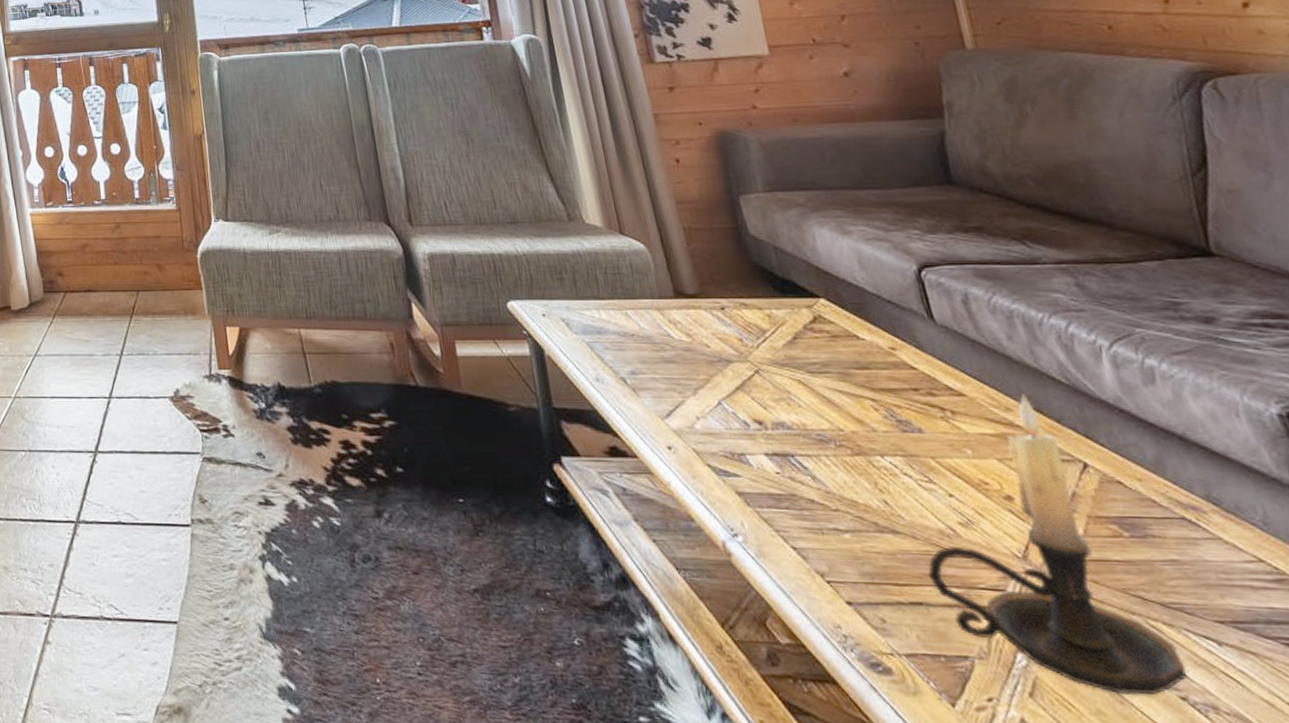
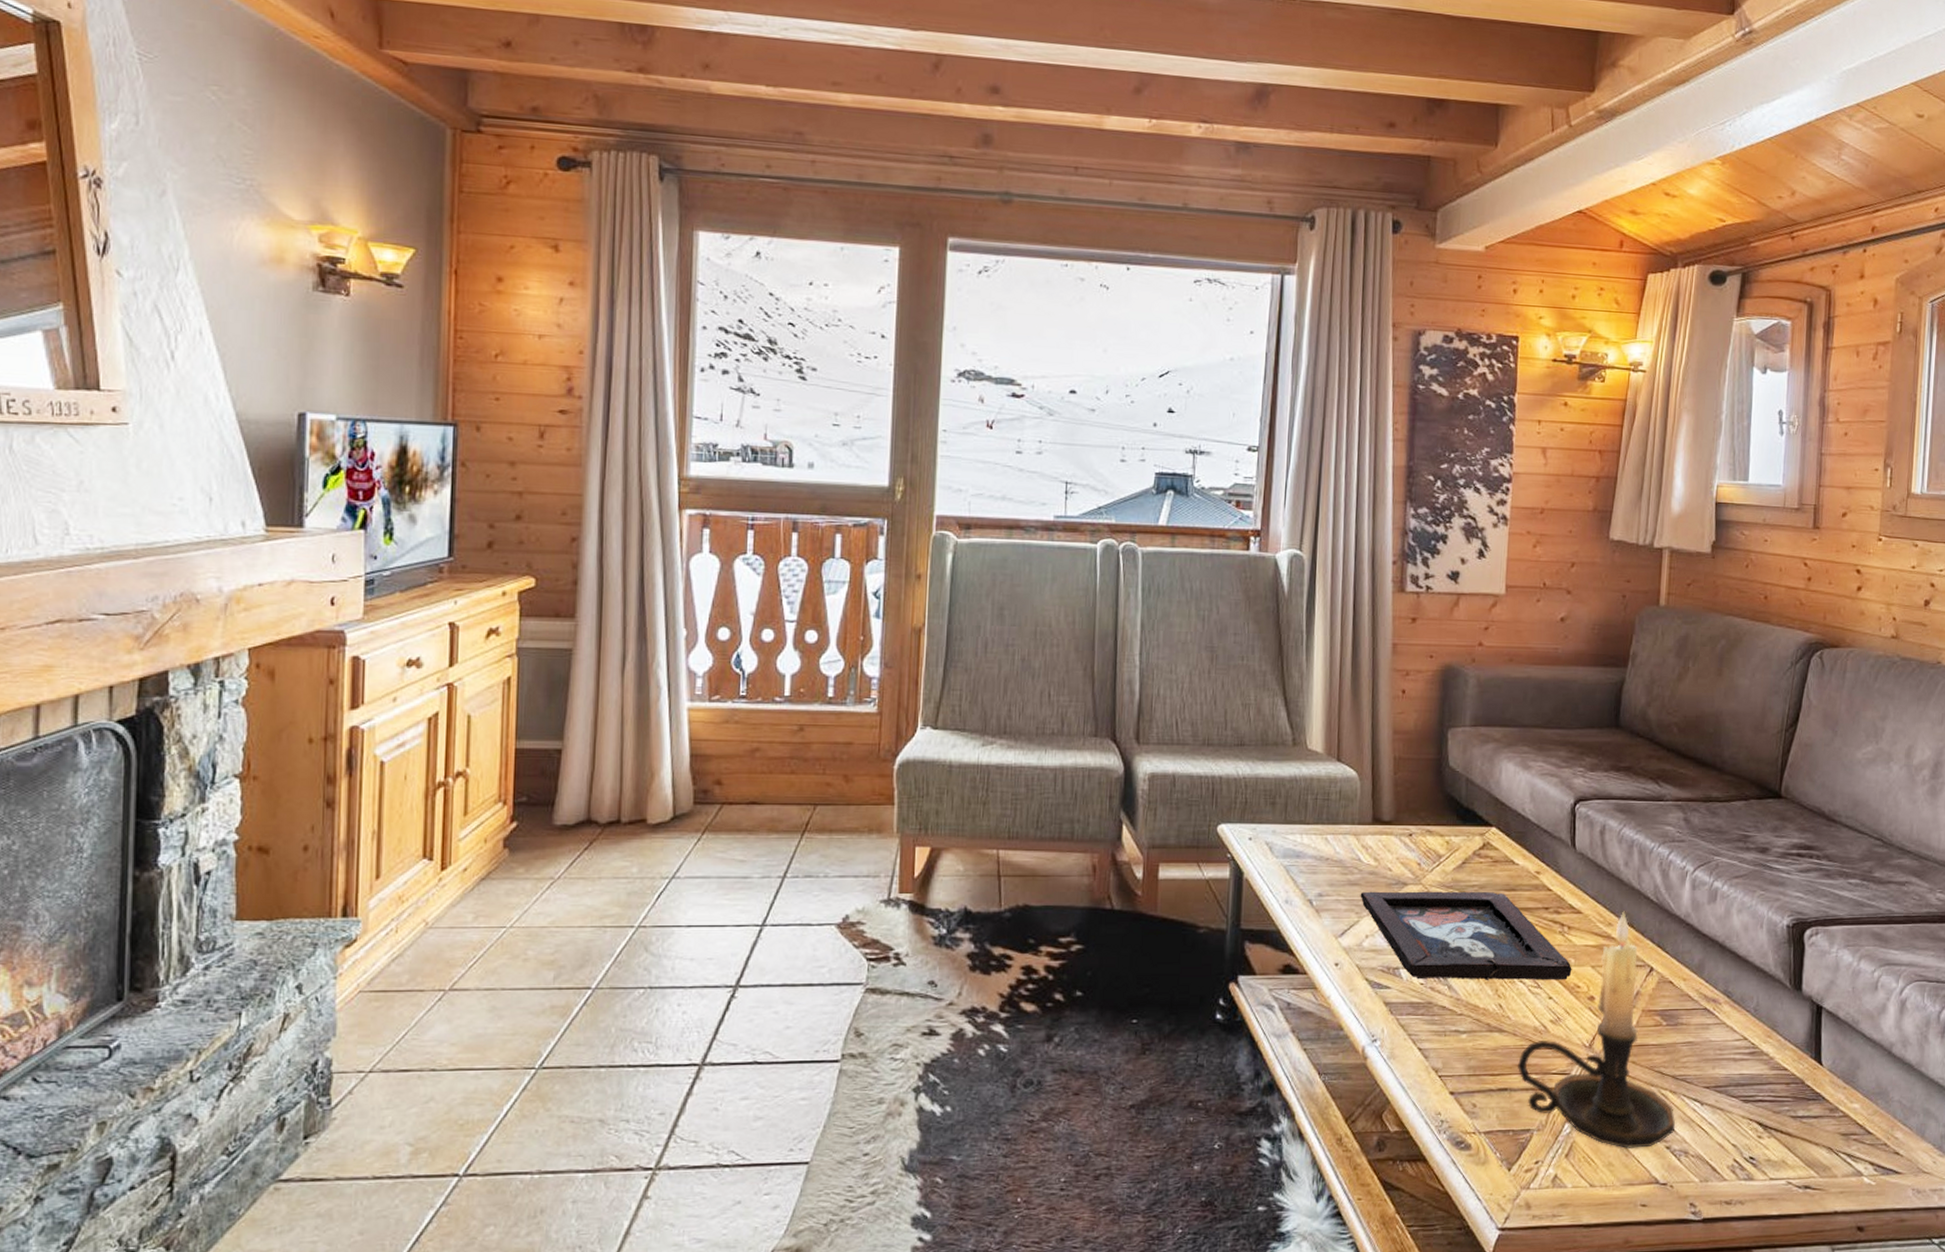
decorative tray: none [678,369,972,475] -> present [1360,891,1572,981]

